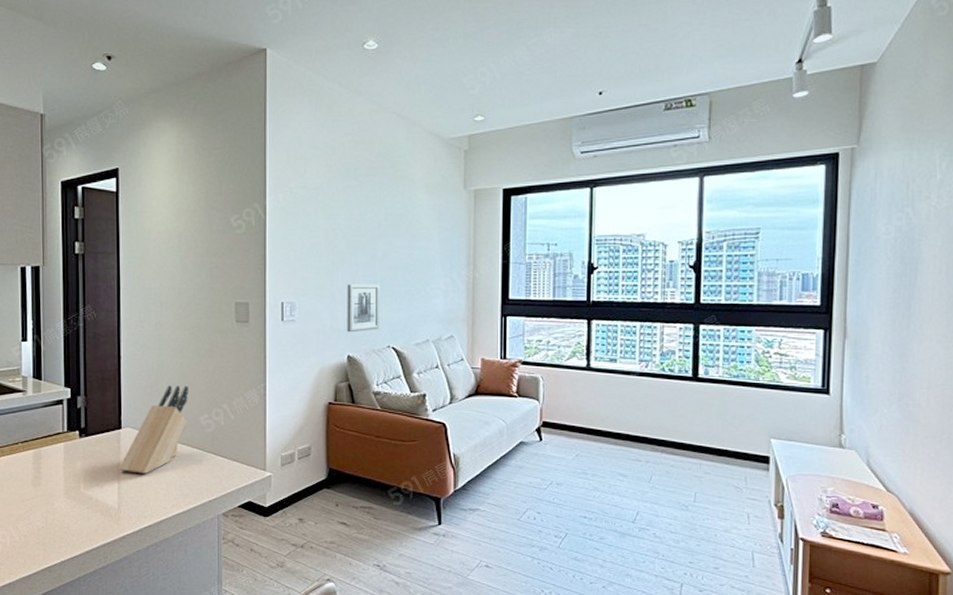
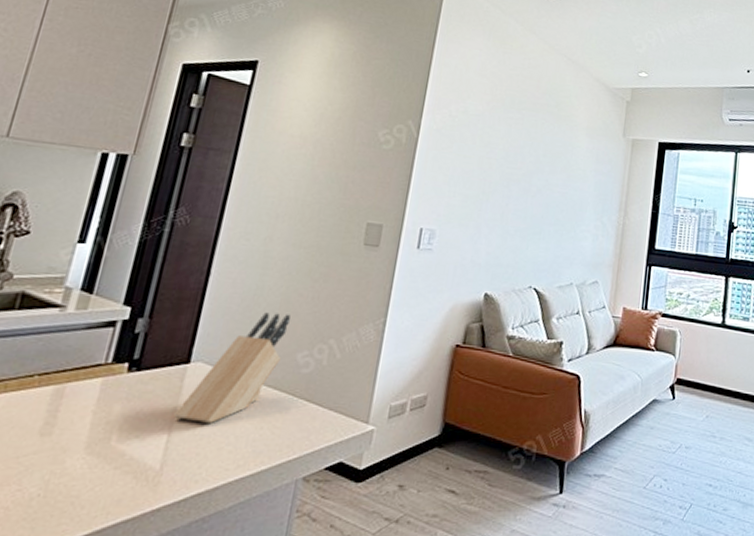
wall art: present [347,284,380,333] -> none [488,216,529,269]

